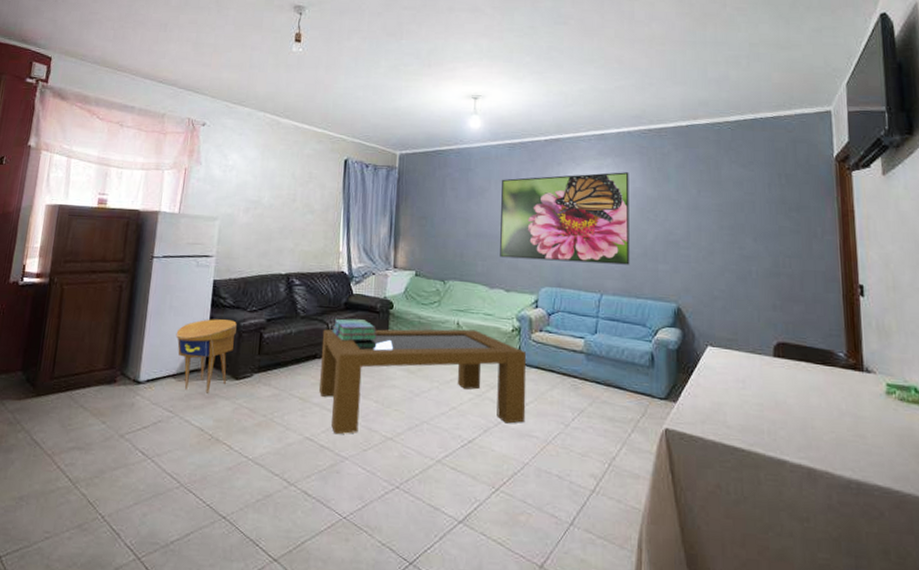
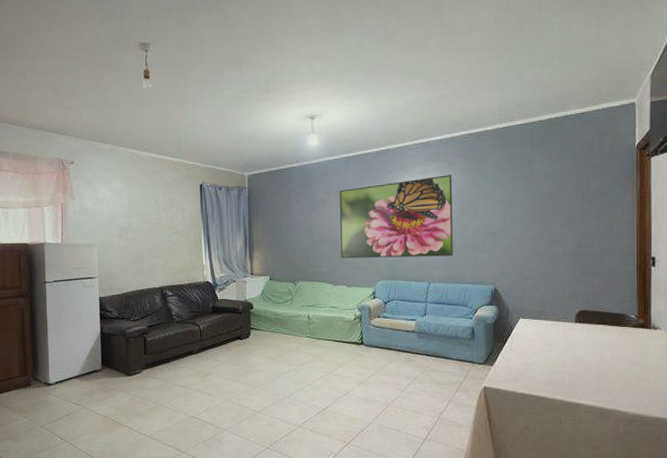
side table: present [175,319,237,393] -> none [74,329,124,389]
coffee table: present [319,329,527,435] -> none [196,321,369,412]
stack of books: present [332,319,378,342] -> none [203,320,242,339]

